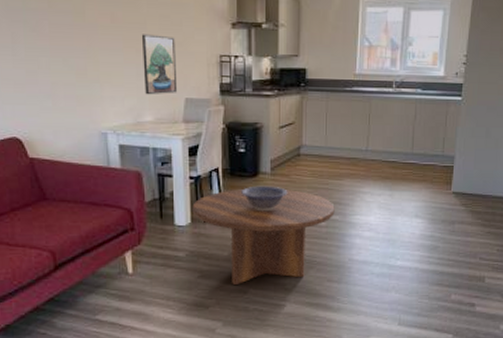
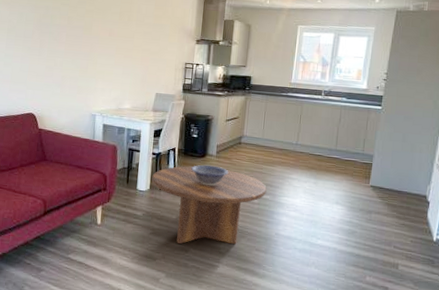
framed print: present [141,34,178,95] -> none [127,45,154,89]

